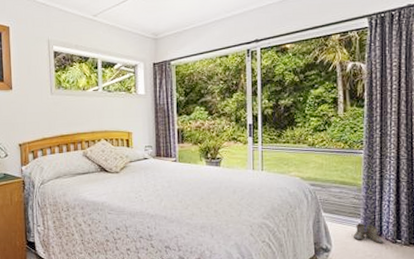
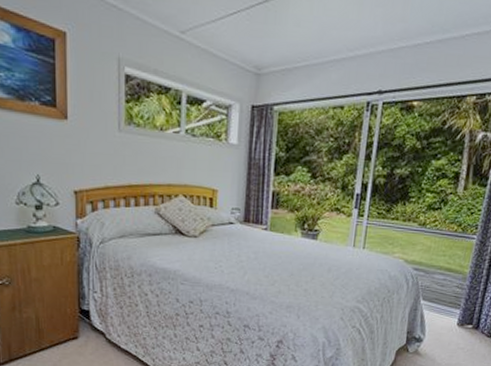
boots: present [353,223,384,244] -> none [448,313,479,337]

